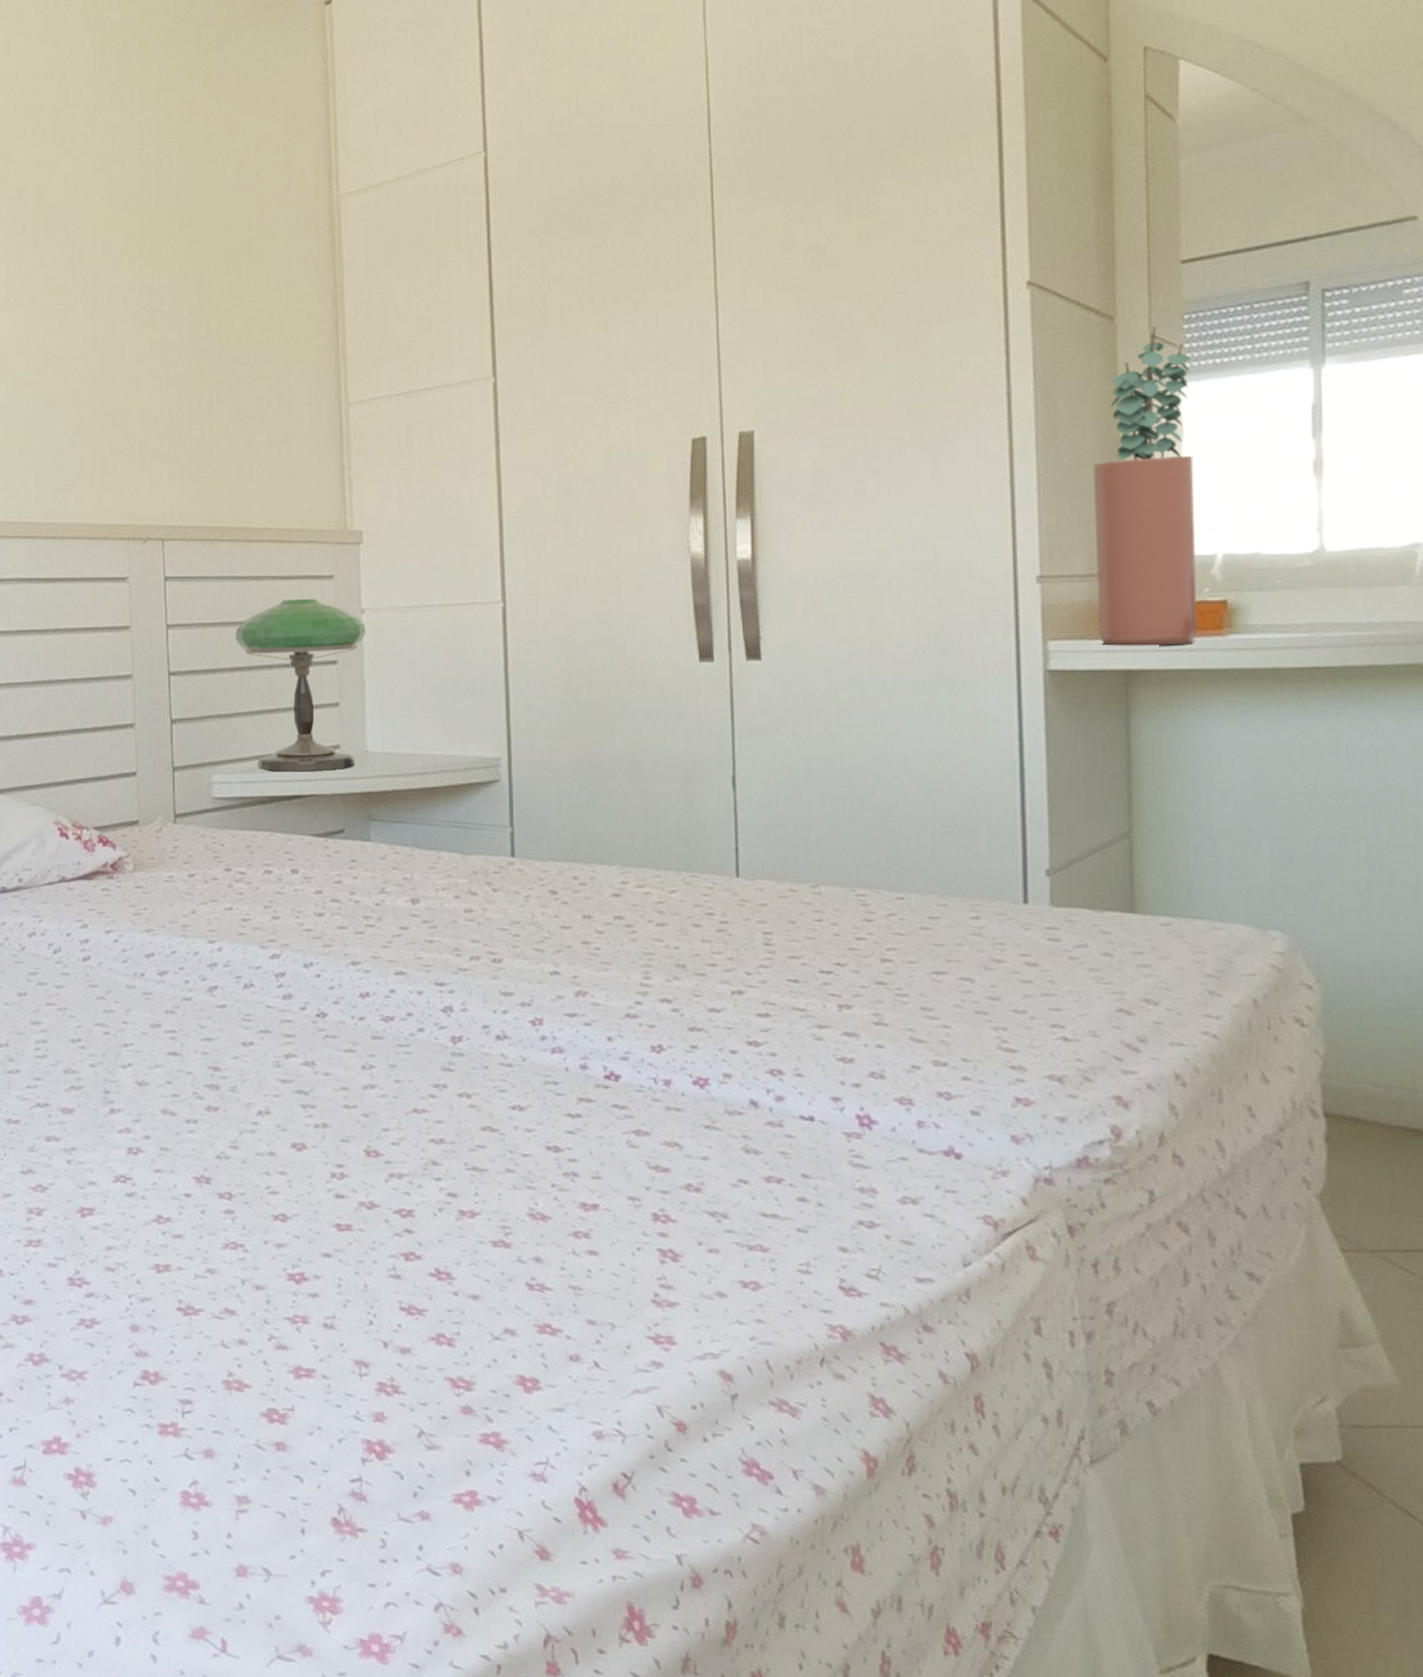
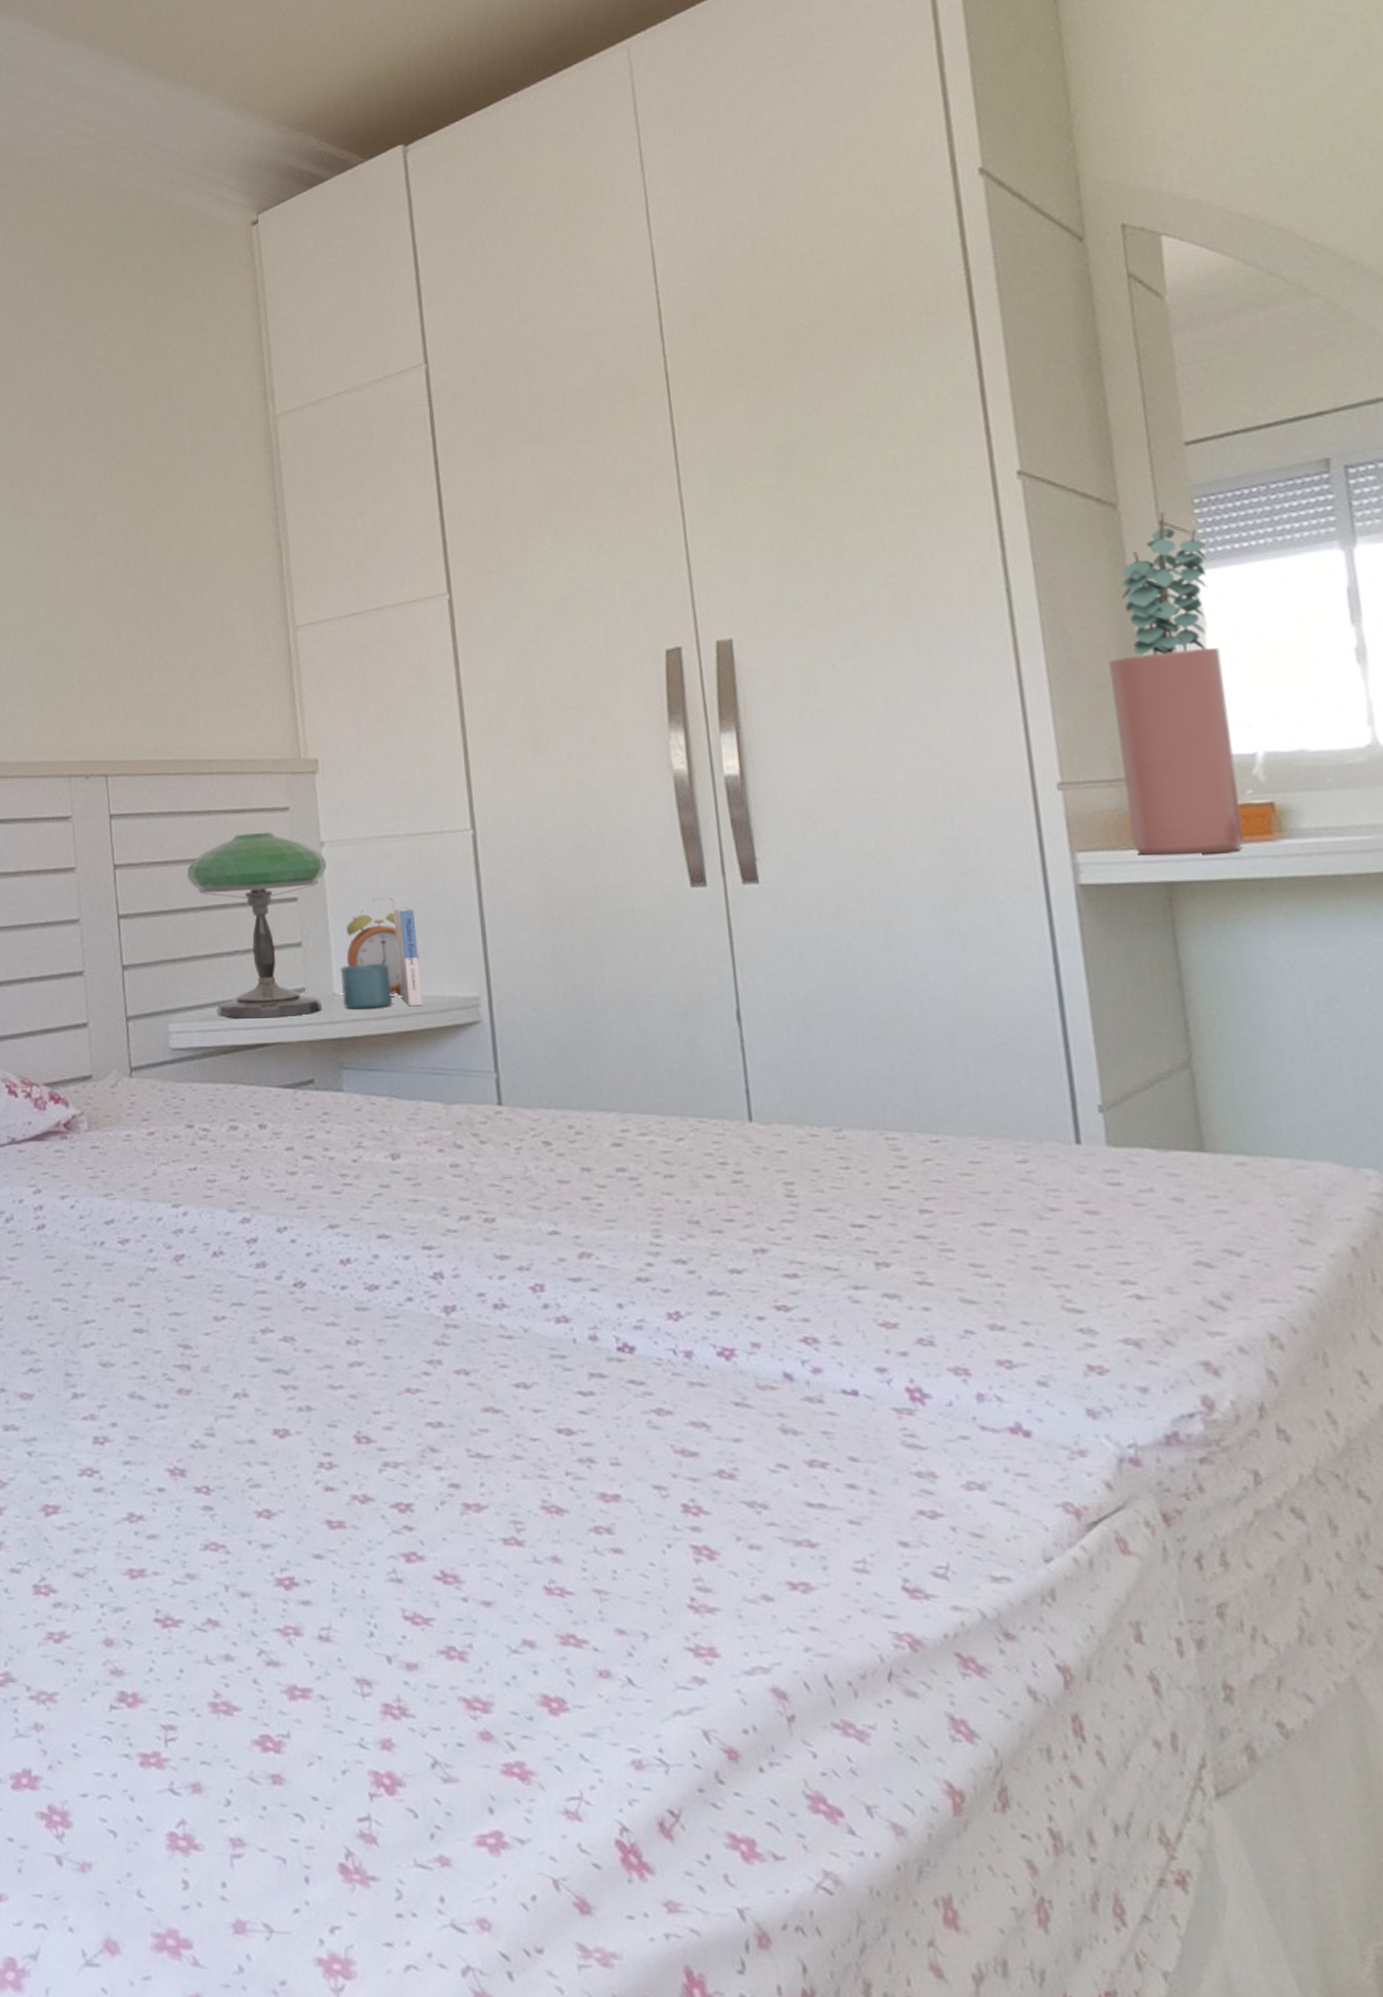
mug: none [373,724,420,766] -> present [340,964,392,1009]
alarm clock: none [379,664,447,757] -> present [346,898,420,999]
book: none [425,673,448,765] -> present [393,907,423,1007]

